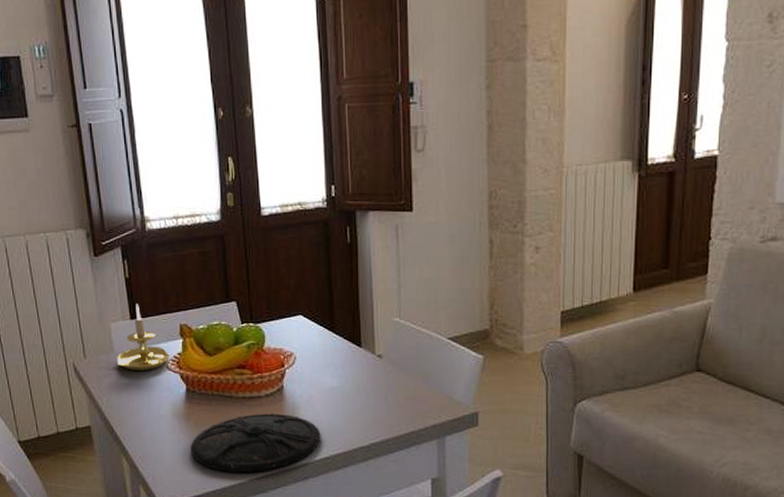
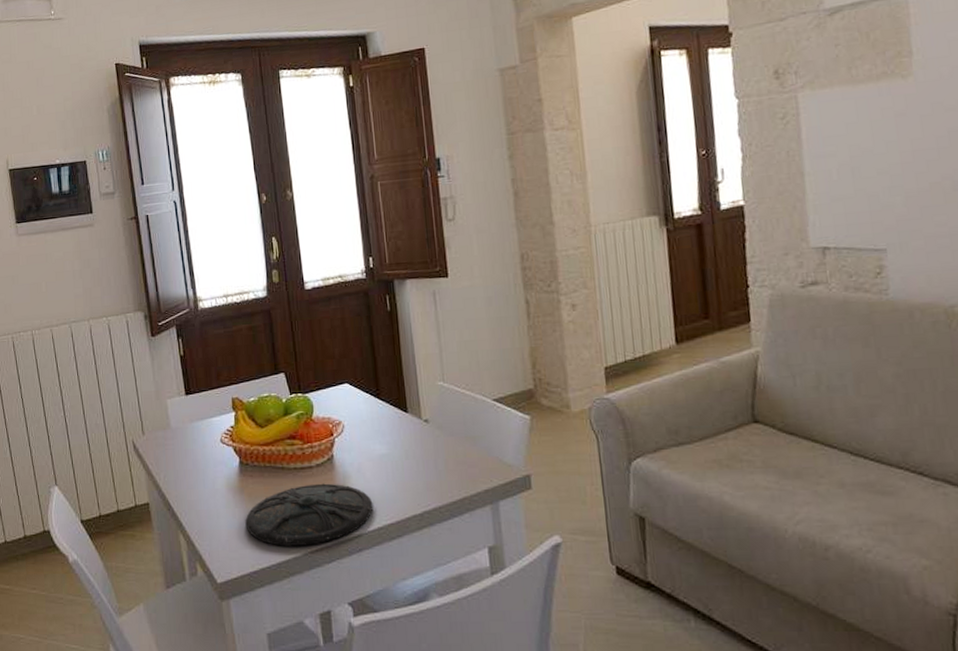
candle holder: present [117,304,170,371] -> none [173,379,223,446]

